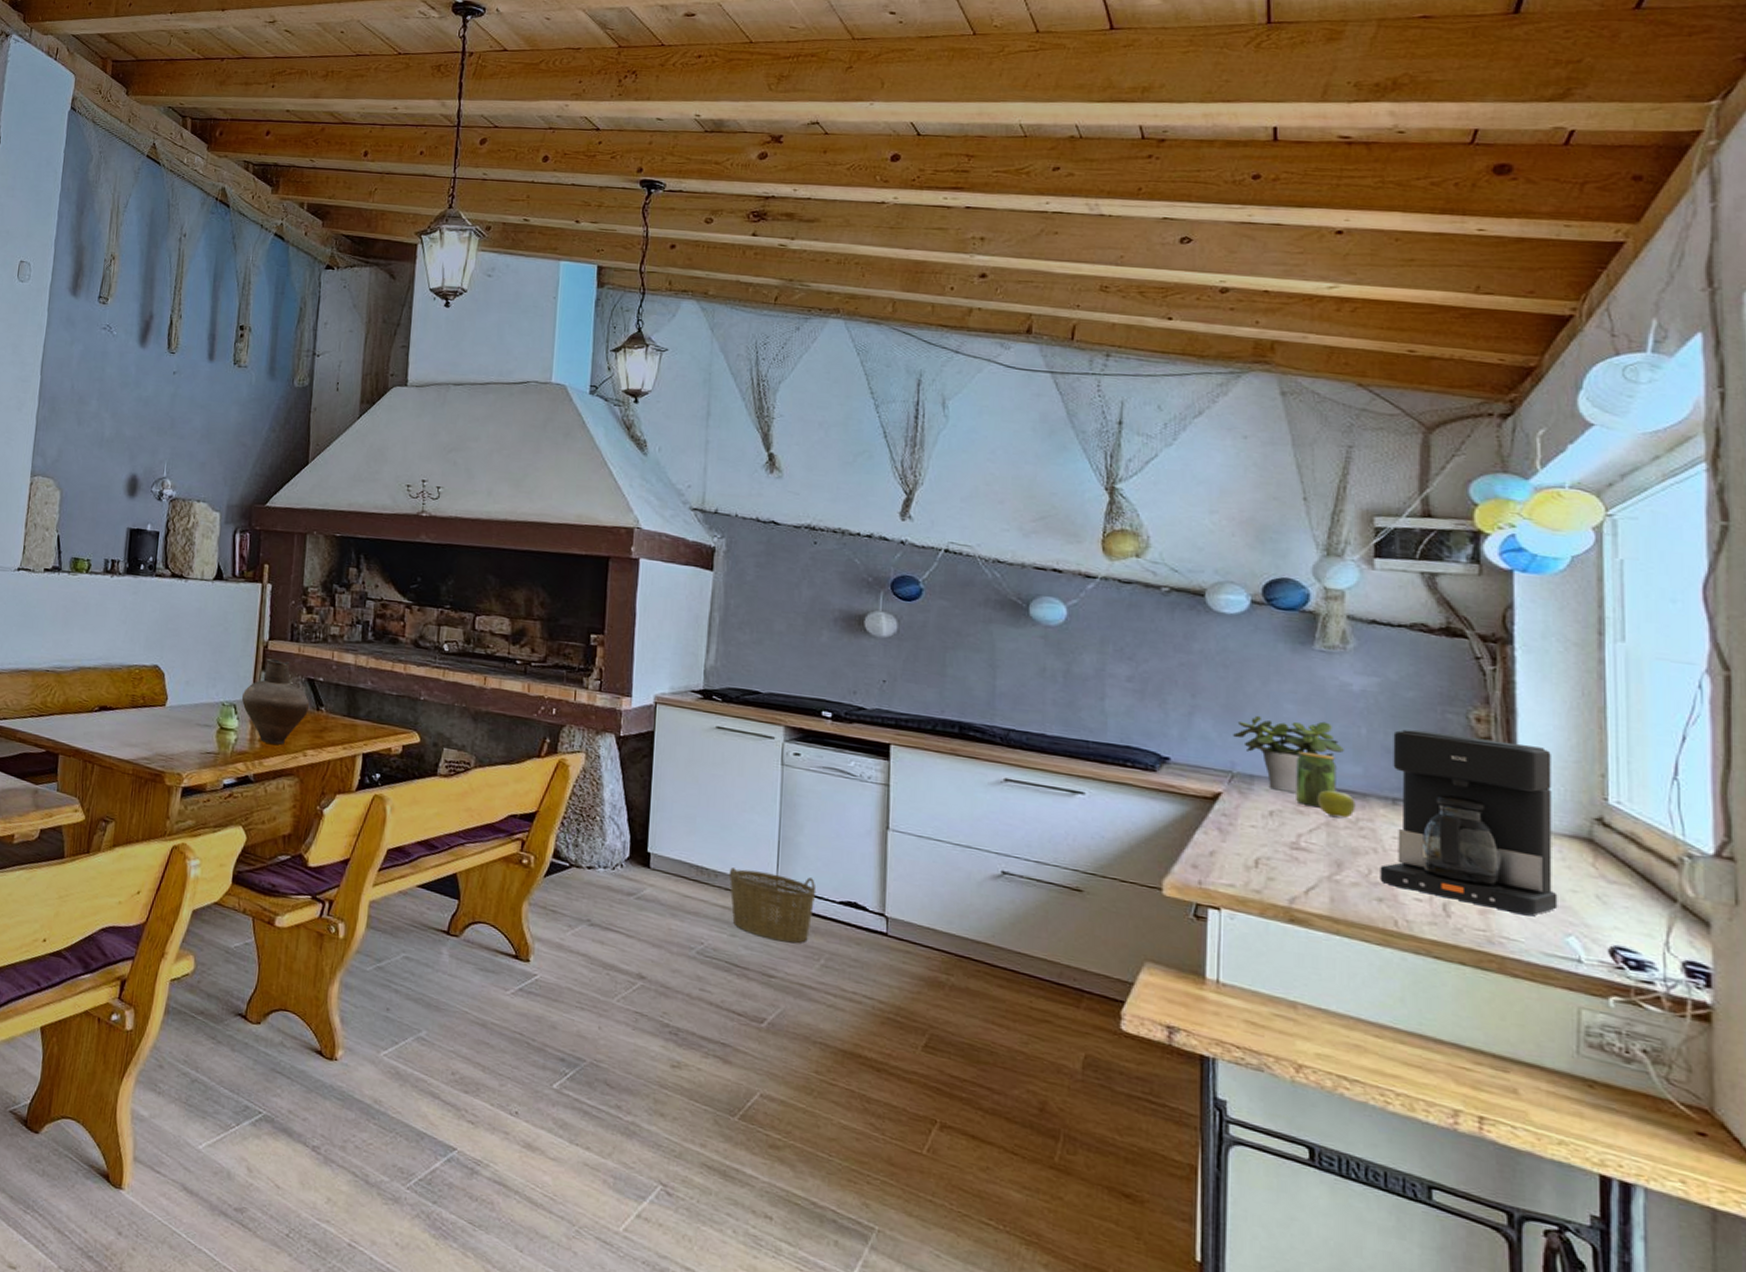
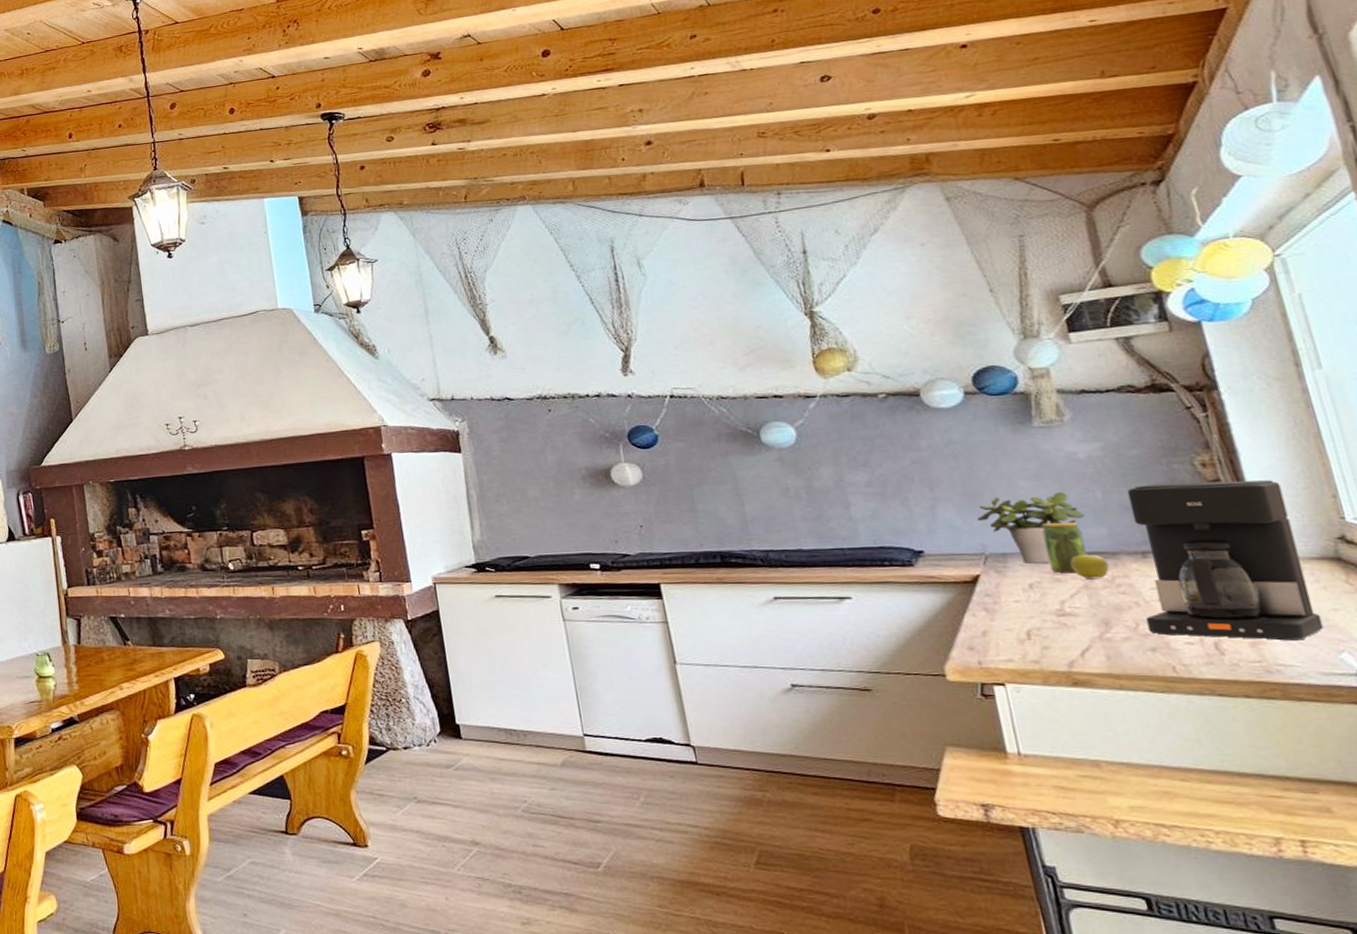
pitcher: present [241,658,310,745] -> none [52,604,117,684]
basket: present [728,867,817,944] -> none [536,722,625,787]

